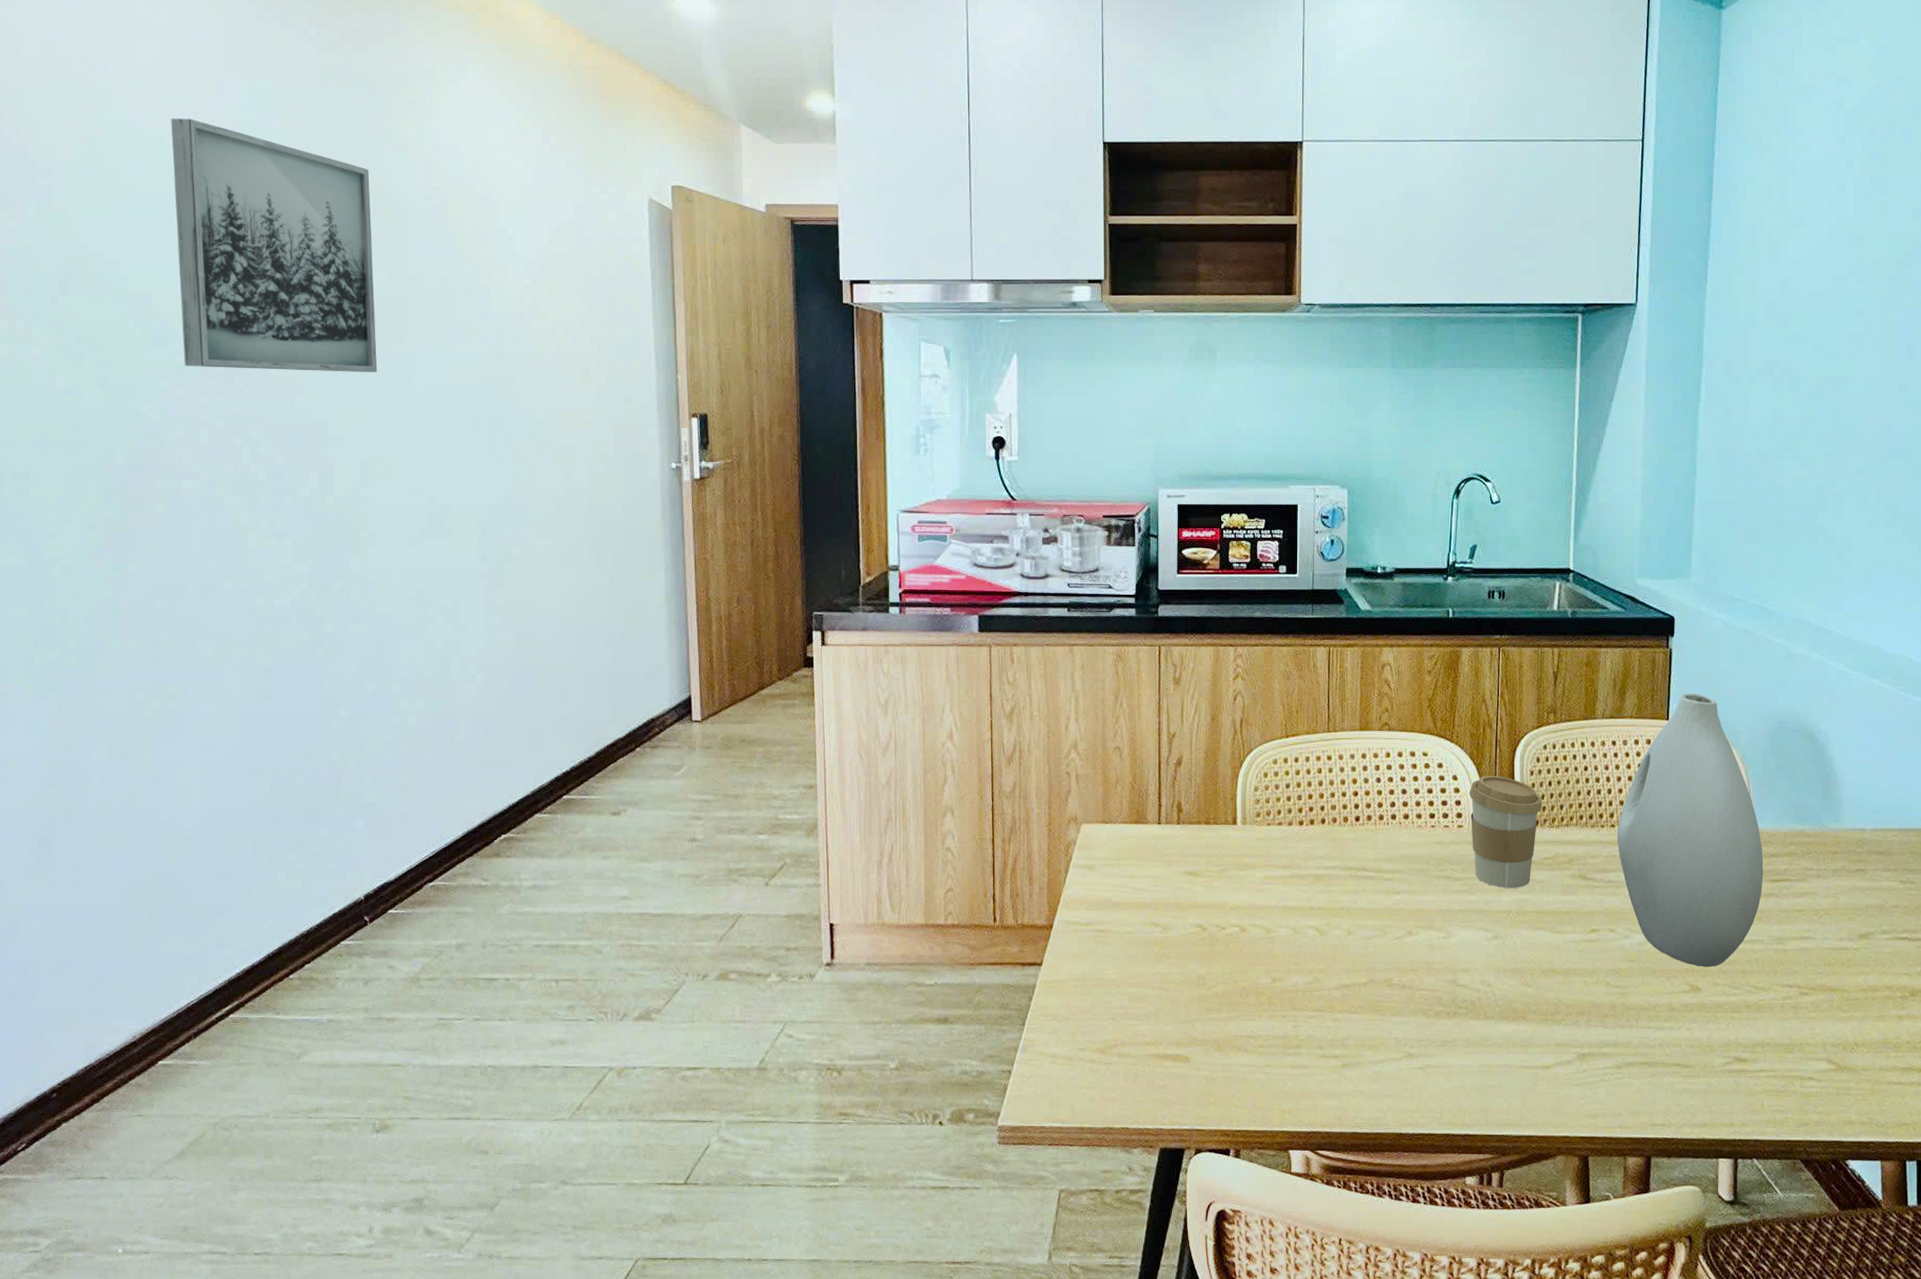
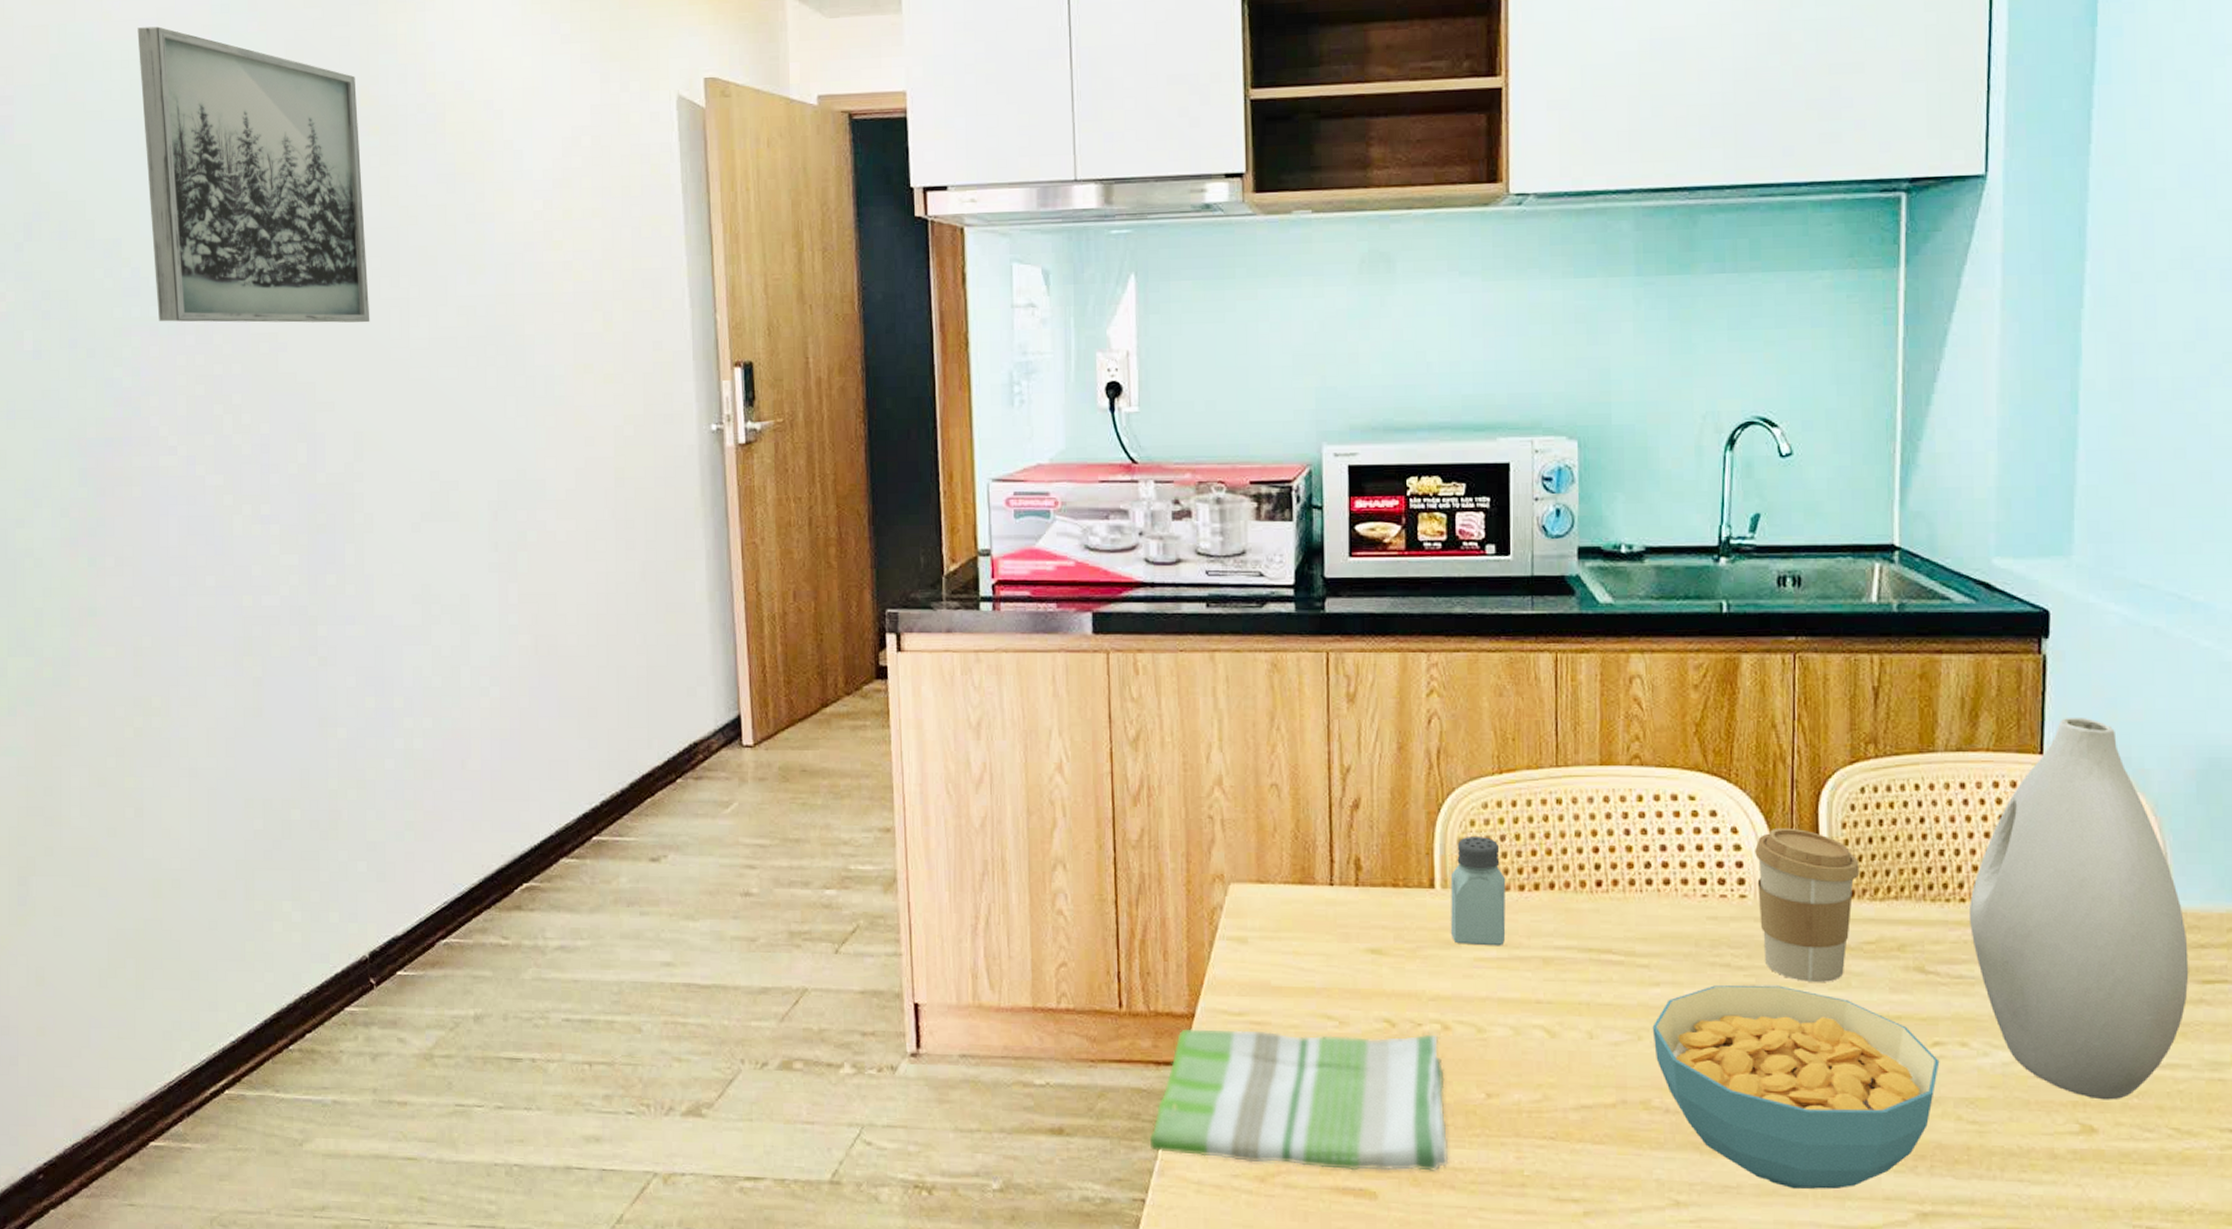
dish towel: none [1015,936,1244,1041] -> present [1149,1028,1449,1171]
saltshaker: none [1248,784,1290,867] -> present [1450,835,1506,946]
cereal bowl: none [1394,891,1595,1041] -> present [1652,985,1940,1190]

